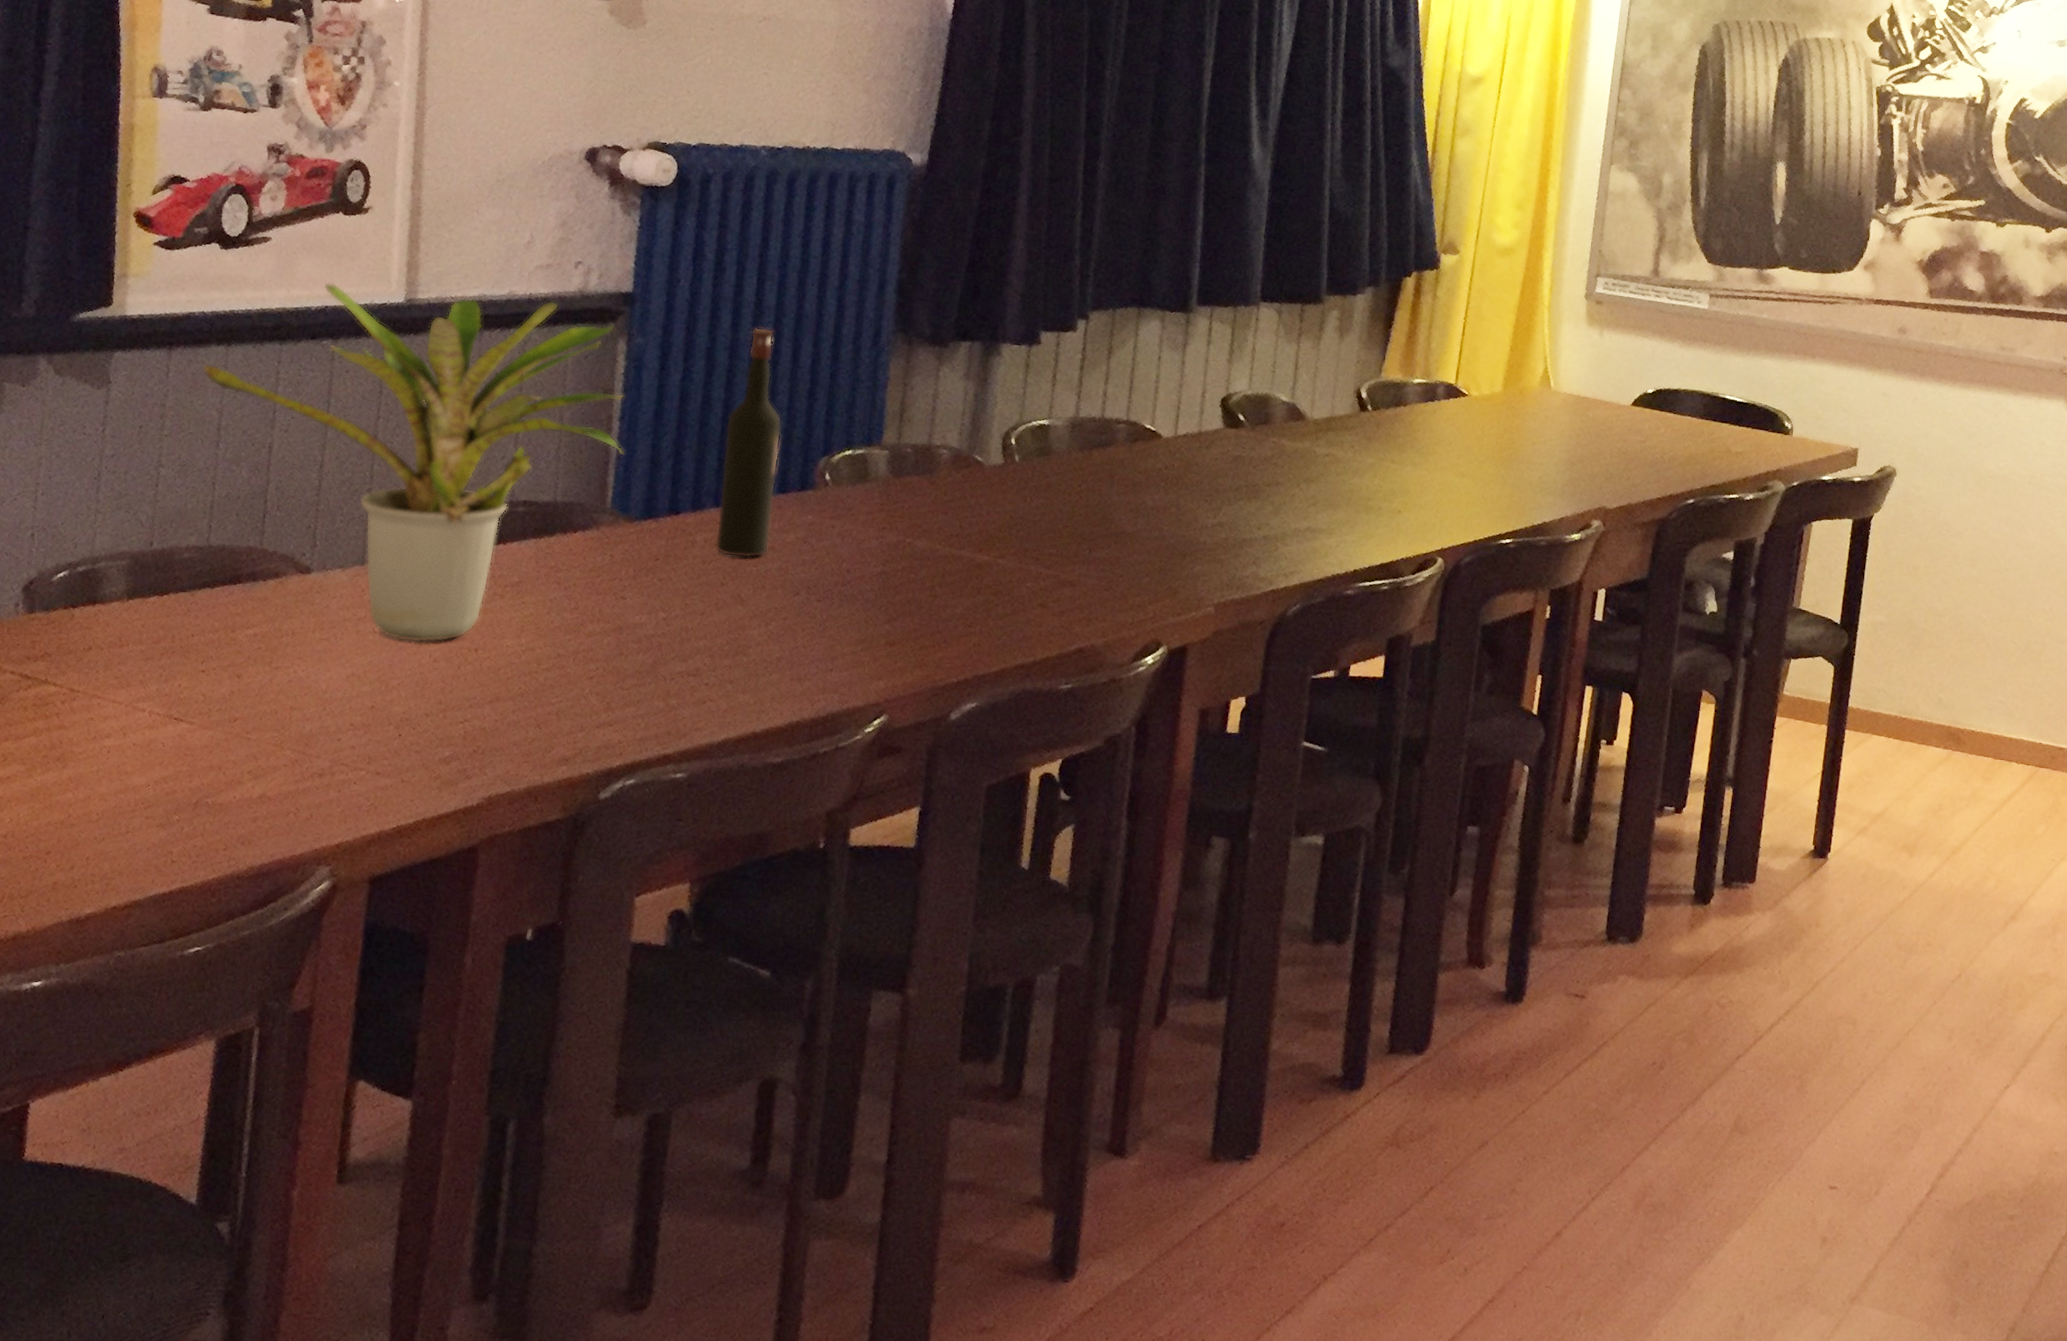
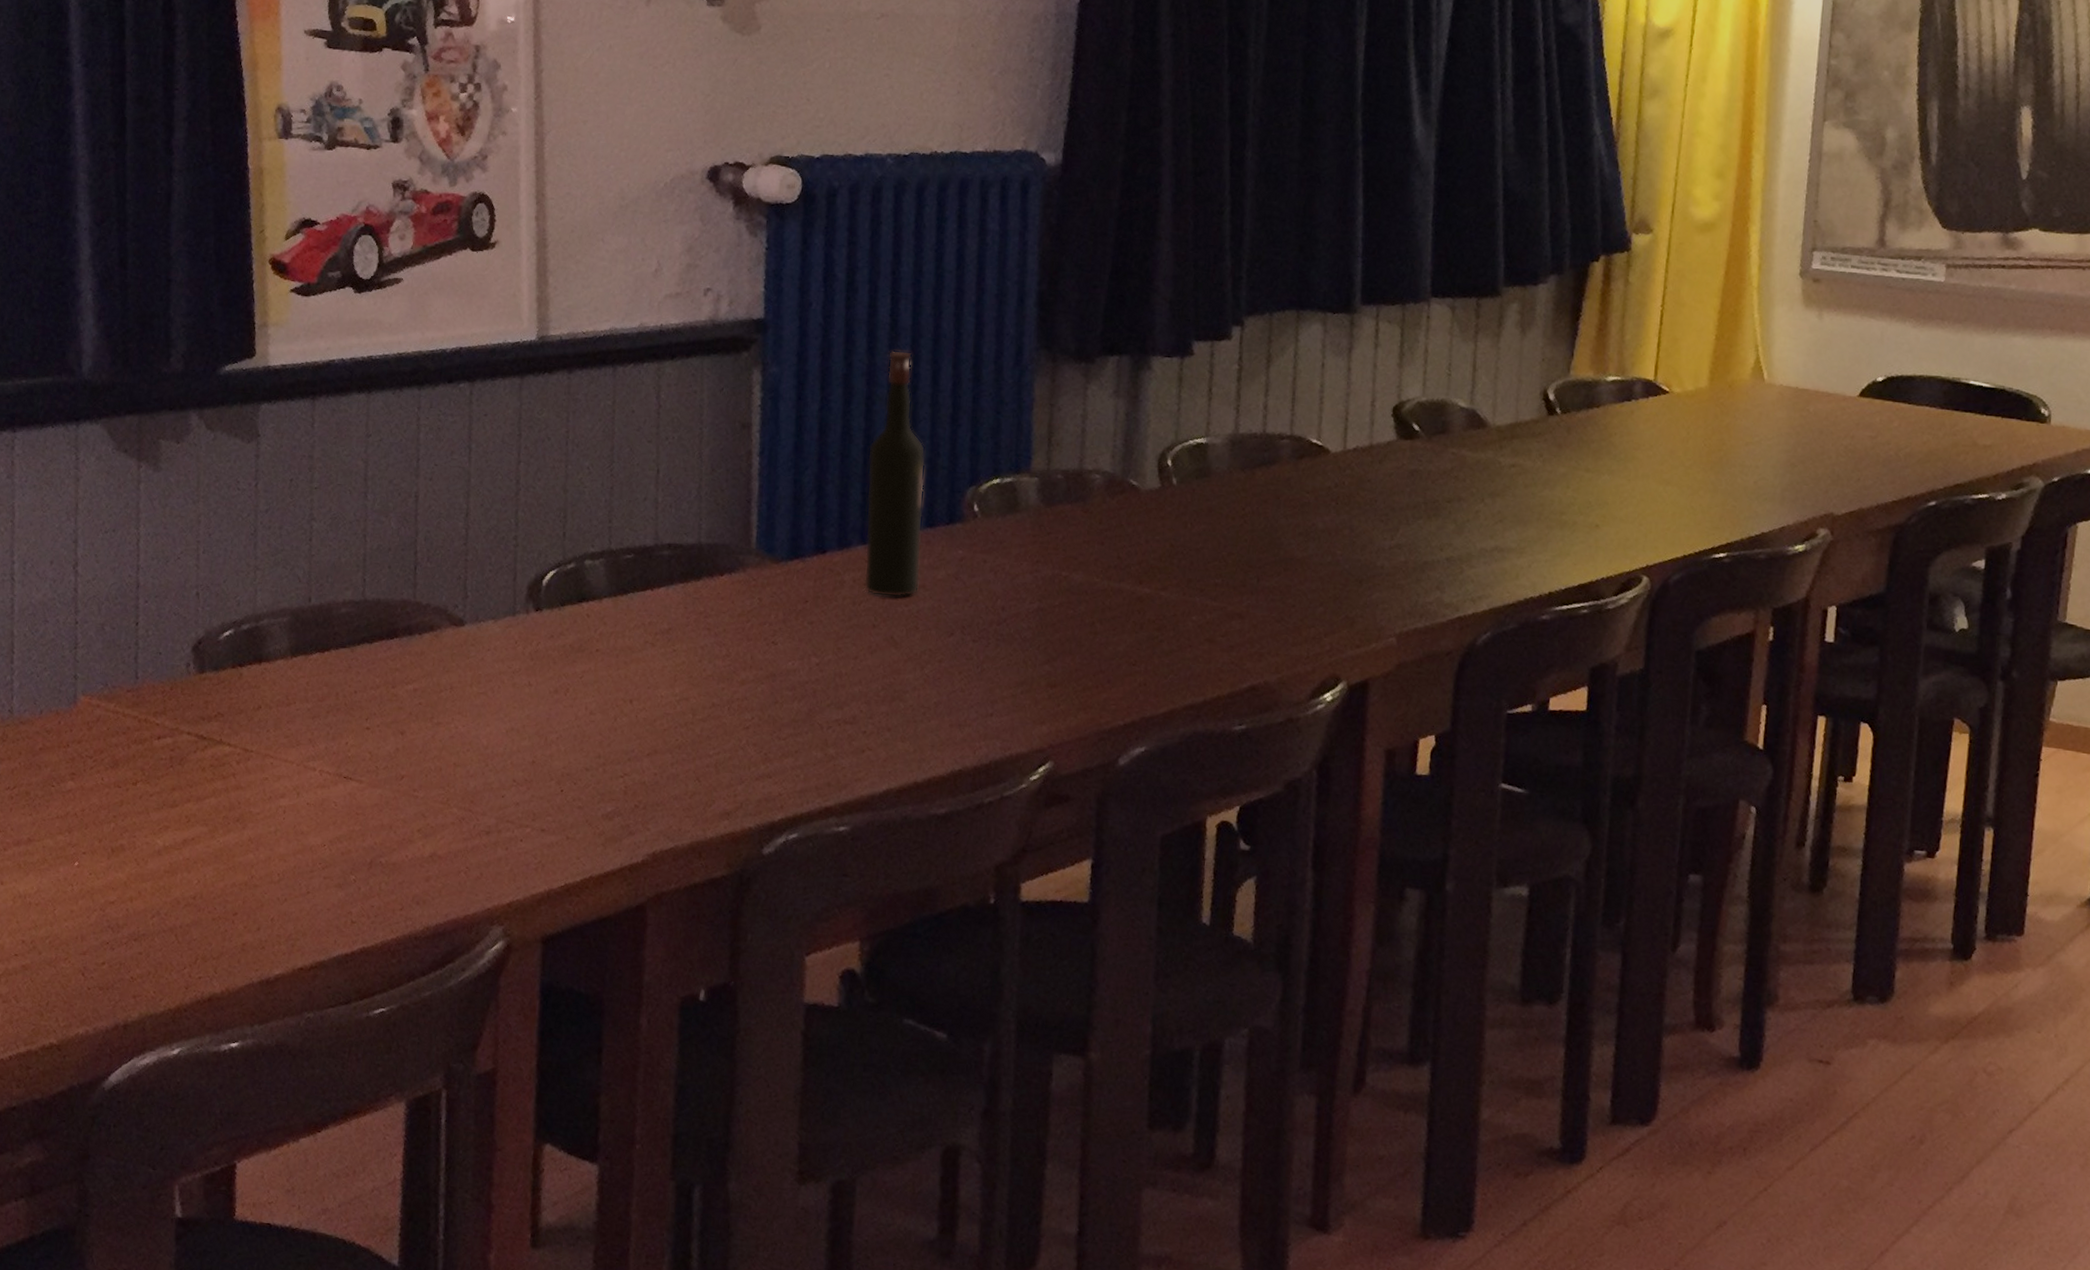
potted plant: present [202,282,625,643] -> none [345,323,767,695]

